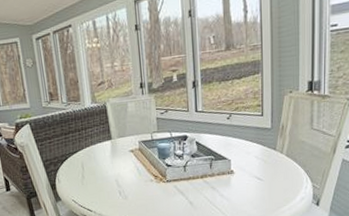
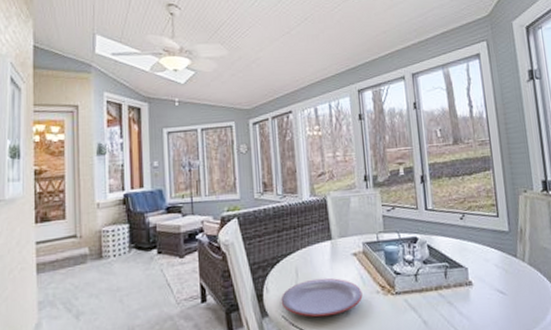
plate: none [70,170,139,201] -> present [280,278,363,317]

